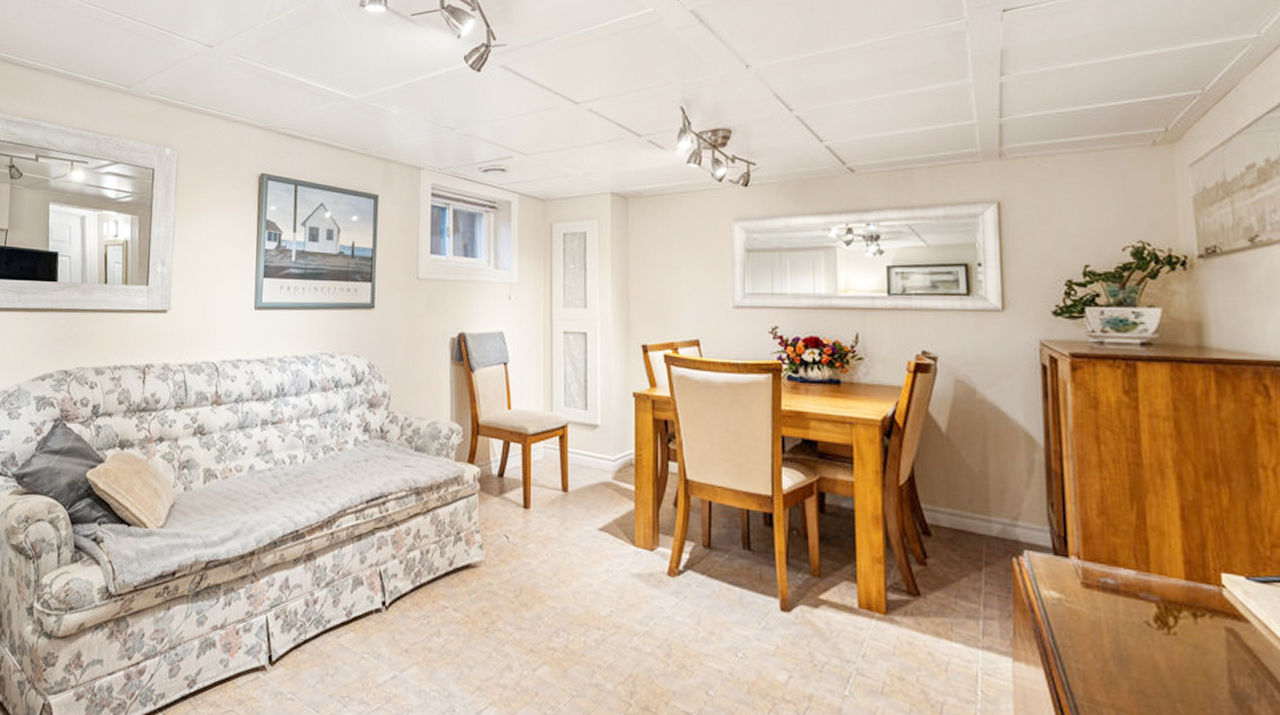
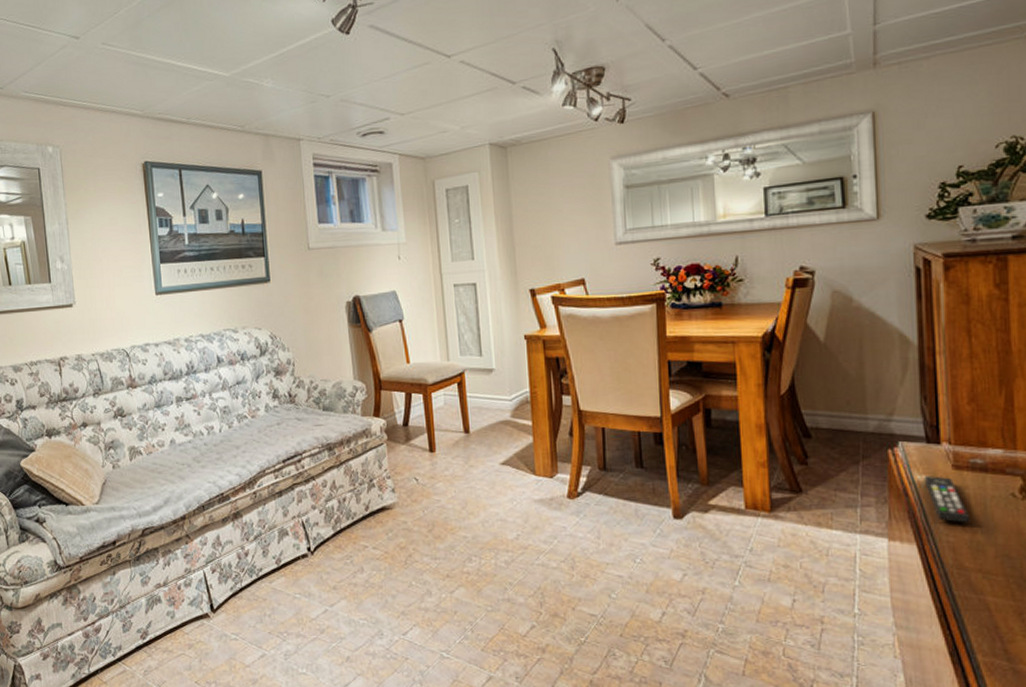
remote control: none [1051,591,1102,650] -> present [923,476,970,523]

